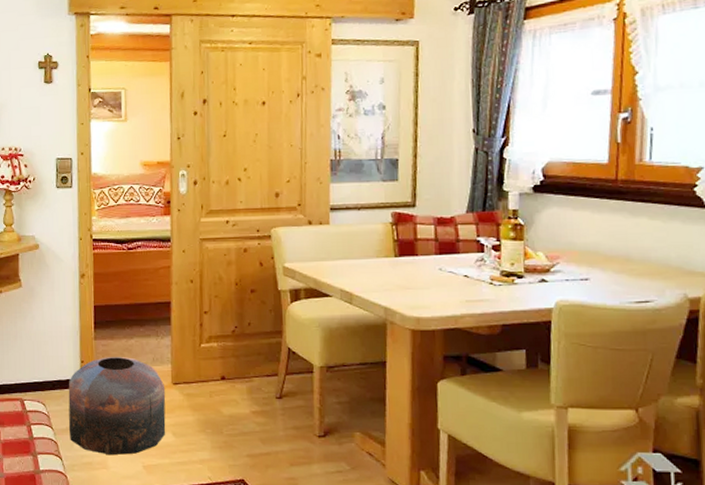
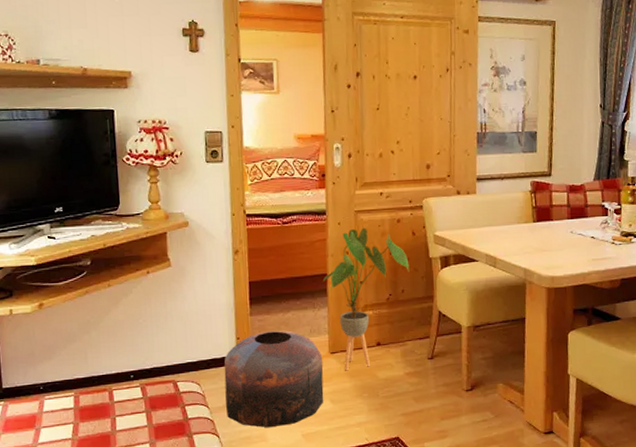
house plant: none [167,256,257,404] -> present [323,227,410,371]

